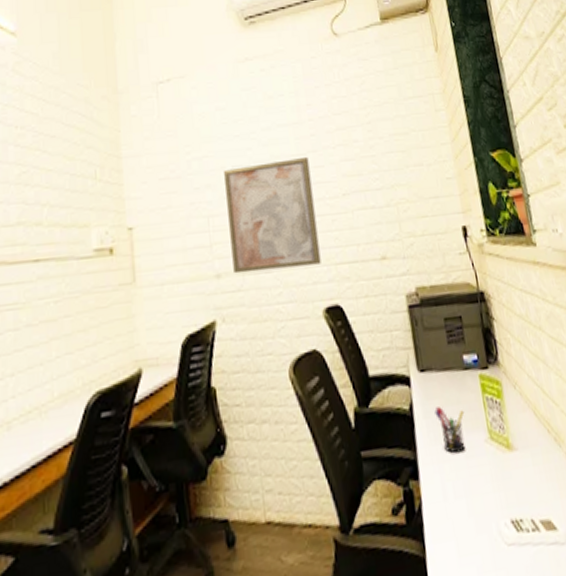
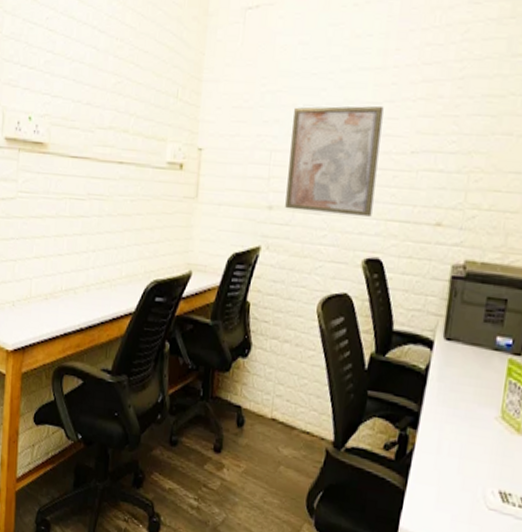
pen holder: present [434,407,466,454] -> none [449,375,482,420]

